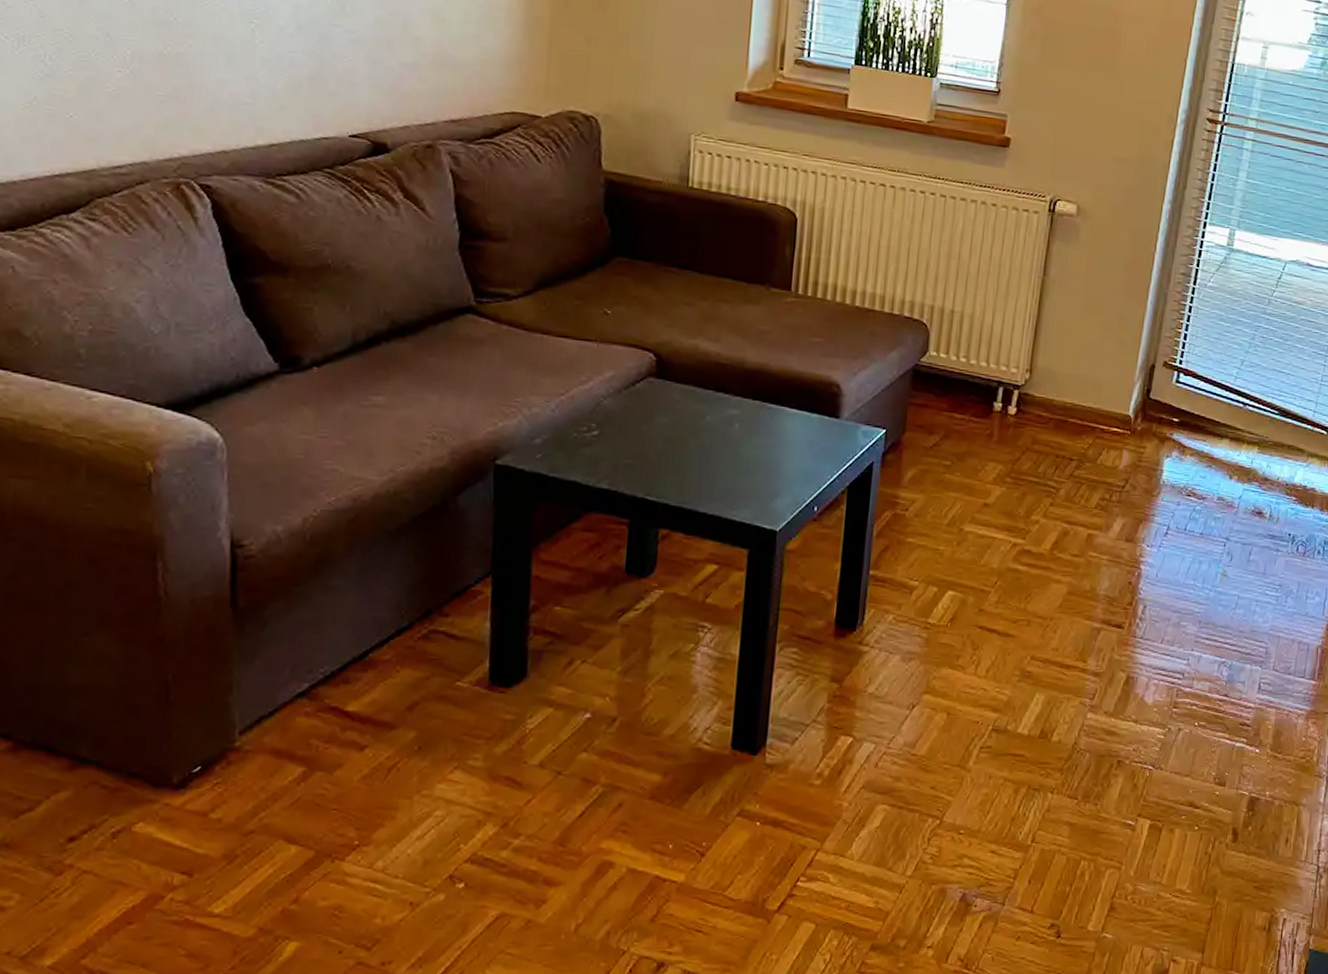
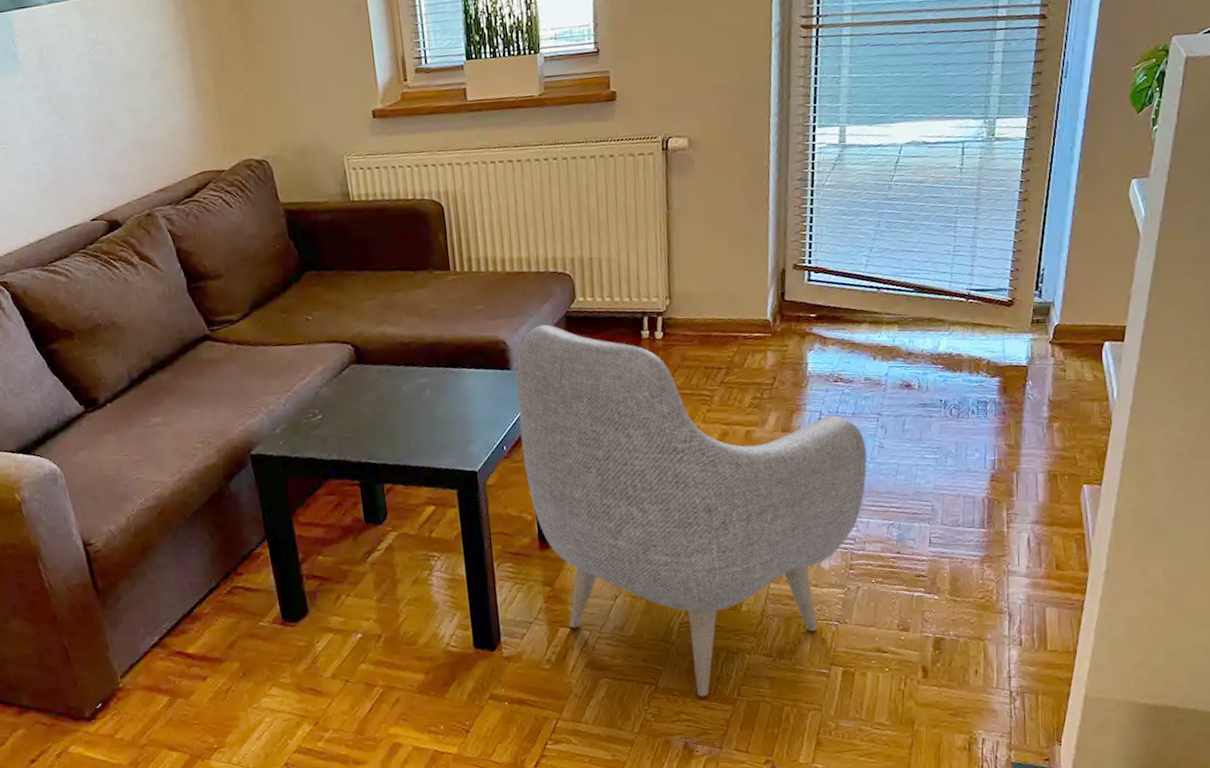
armchair: none [834,373,1210,840] -> present [516,324,867,697]

